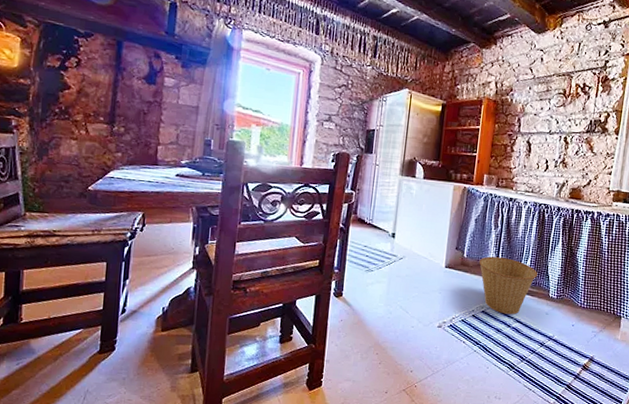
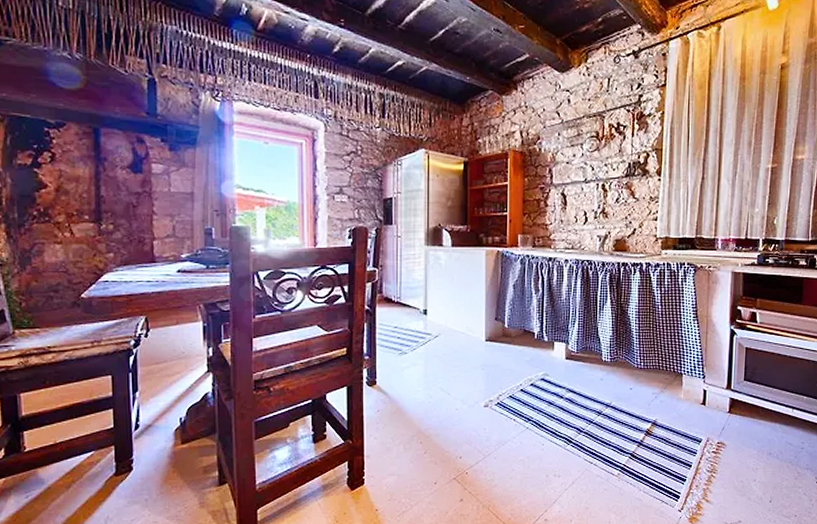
basket: present [479,256,537,315] -> none [522,324,587,385]

